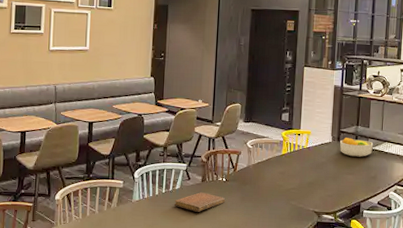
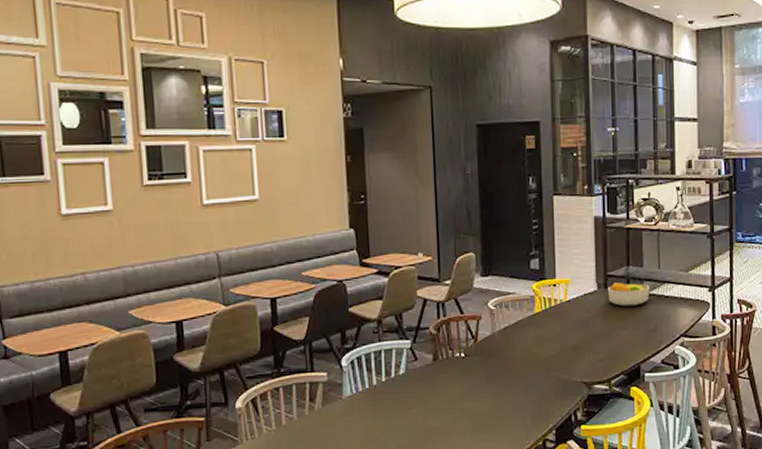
notebook: present [174,192,226,212] -> none [399,375,467,402]

